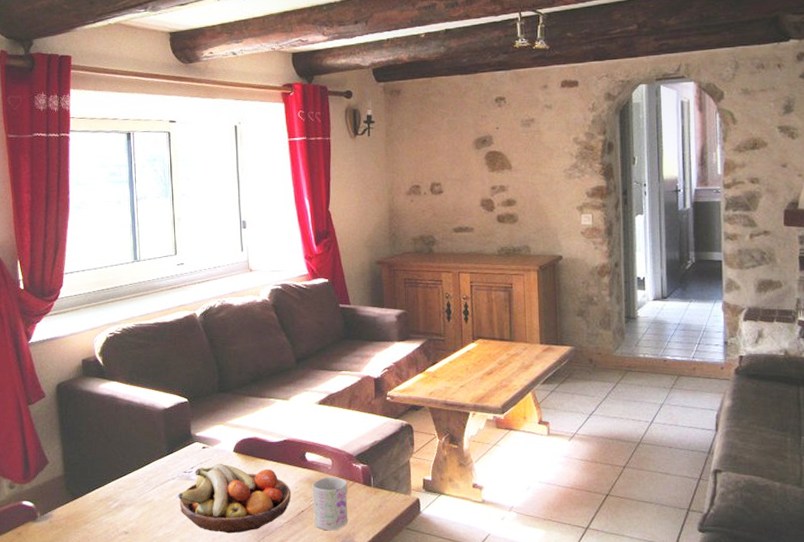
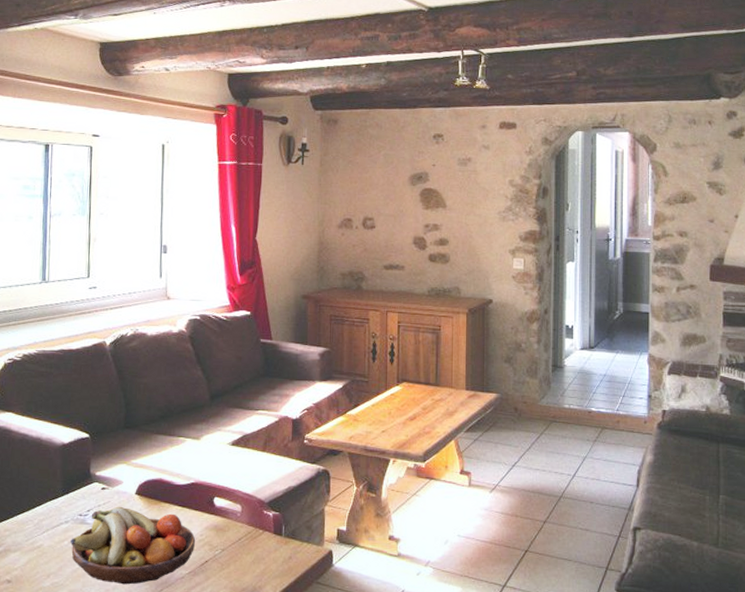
mug: present [311,476,349,531] -> none [217,524,257,584]

